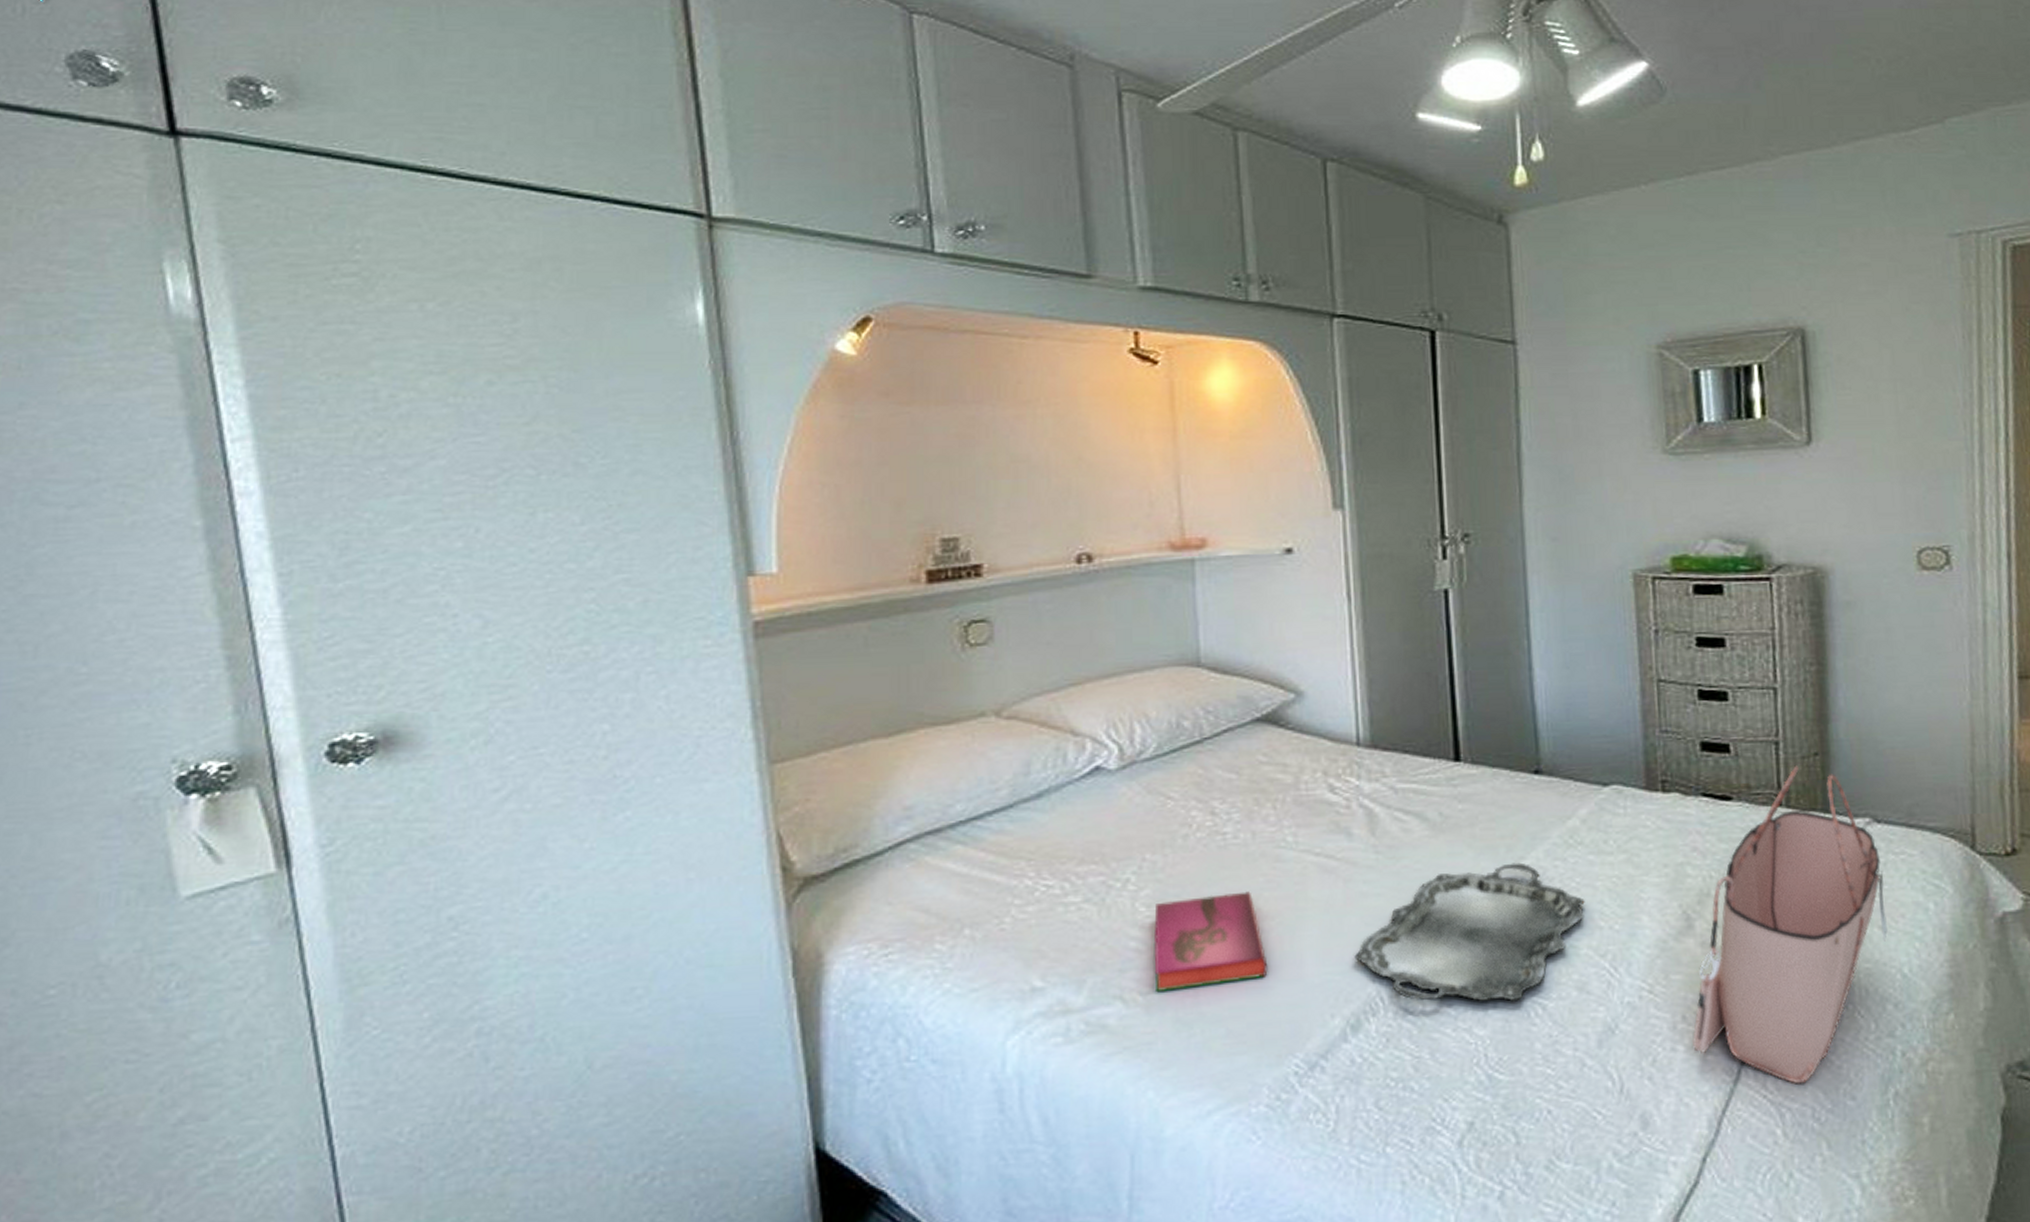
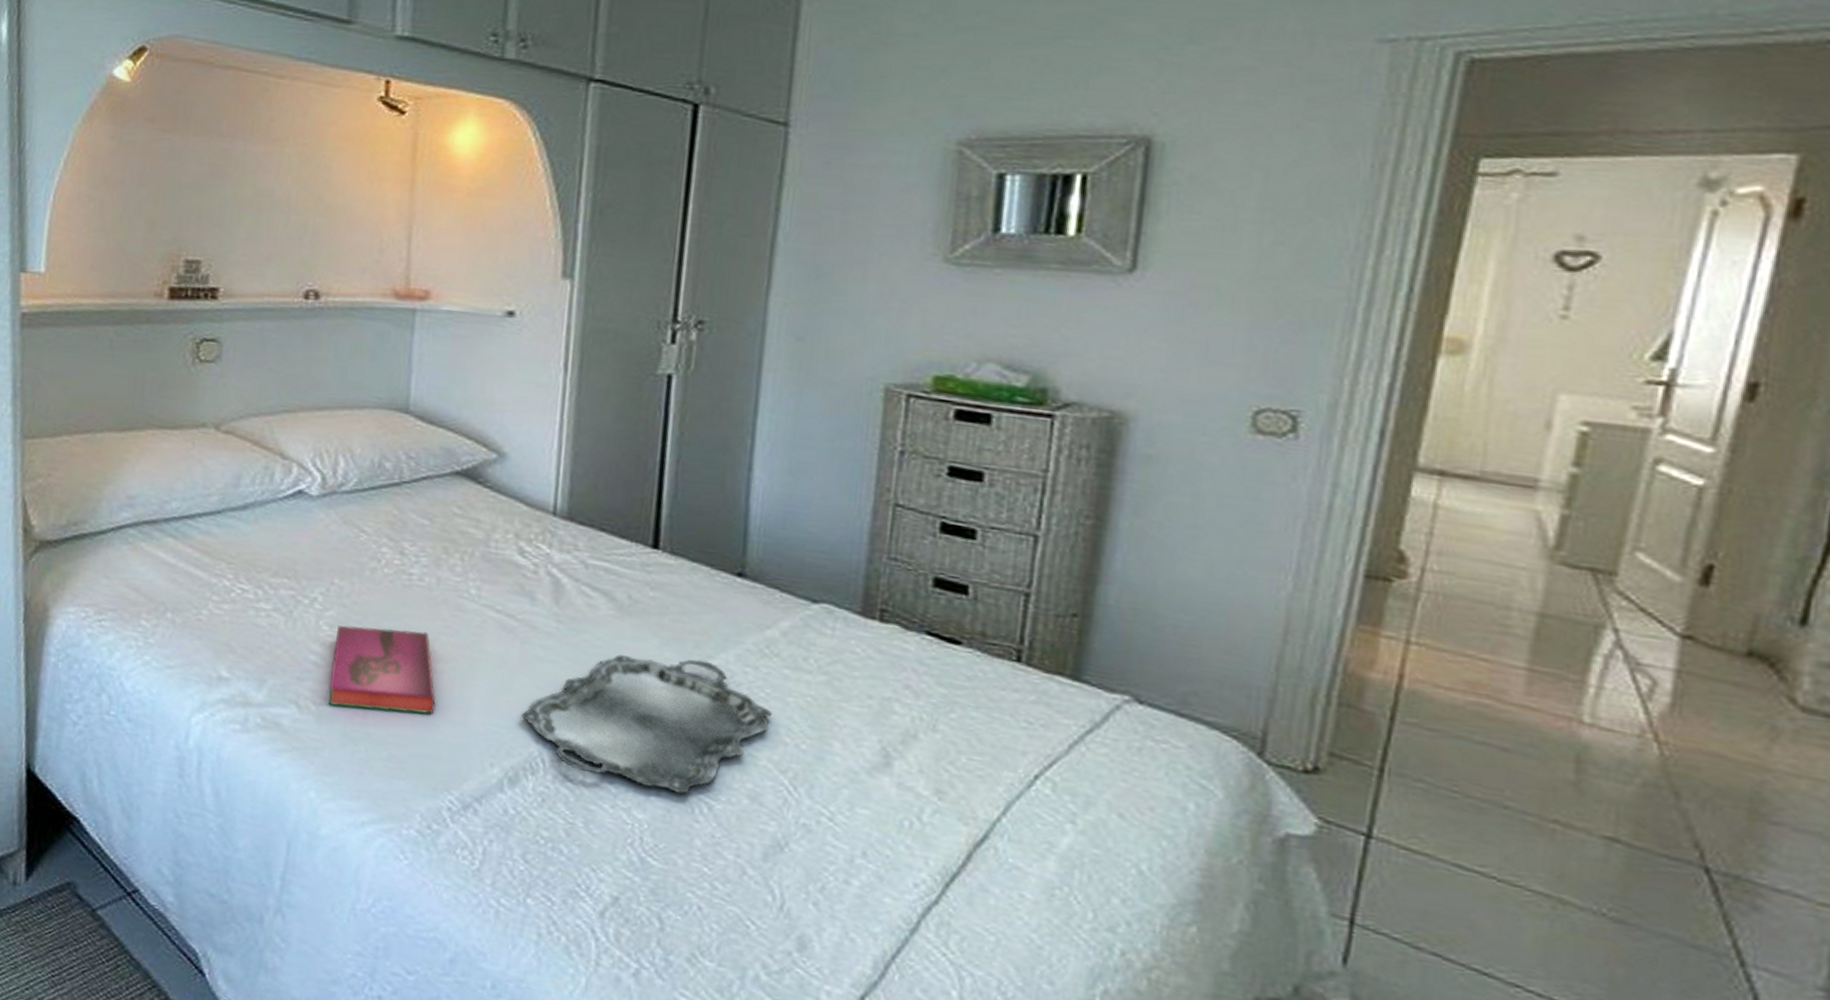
tote bag: present [1691,765,1889,1084] -> none [869,623,1136,954]

